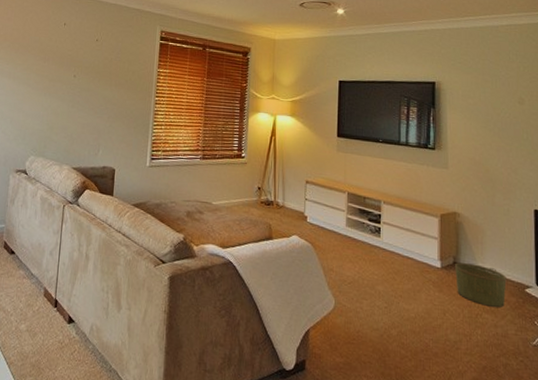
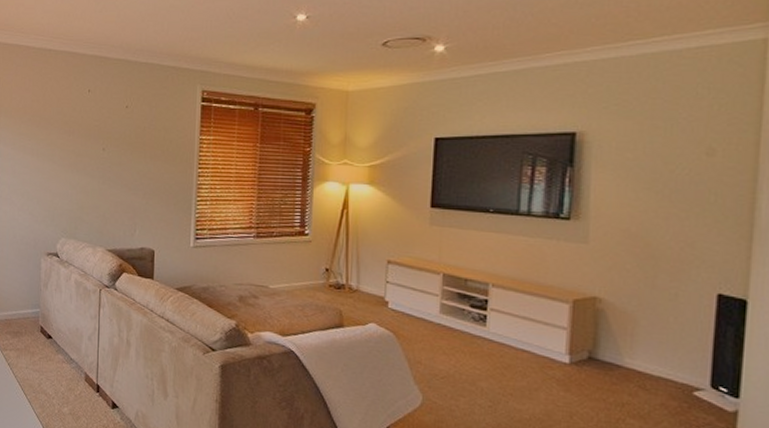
basket: present [455,262,507,307] -> none [590,358,666,412]

